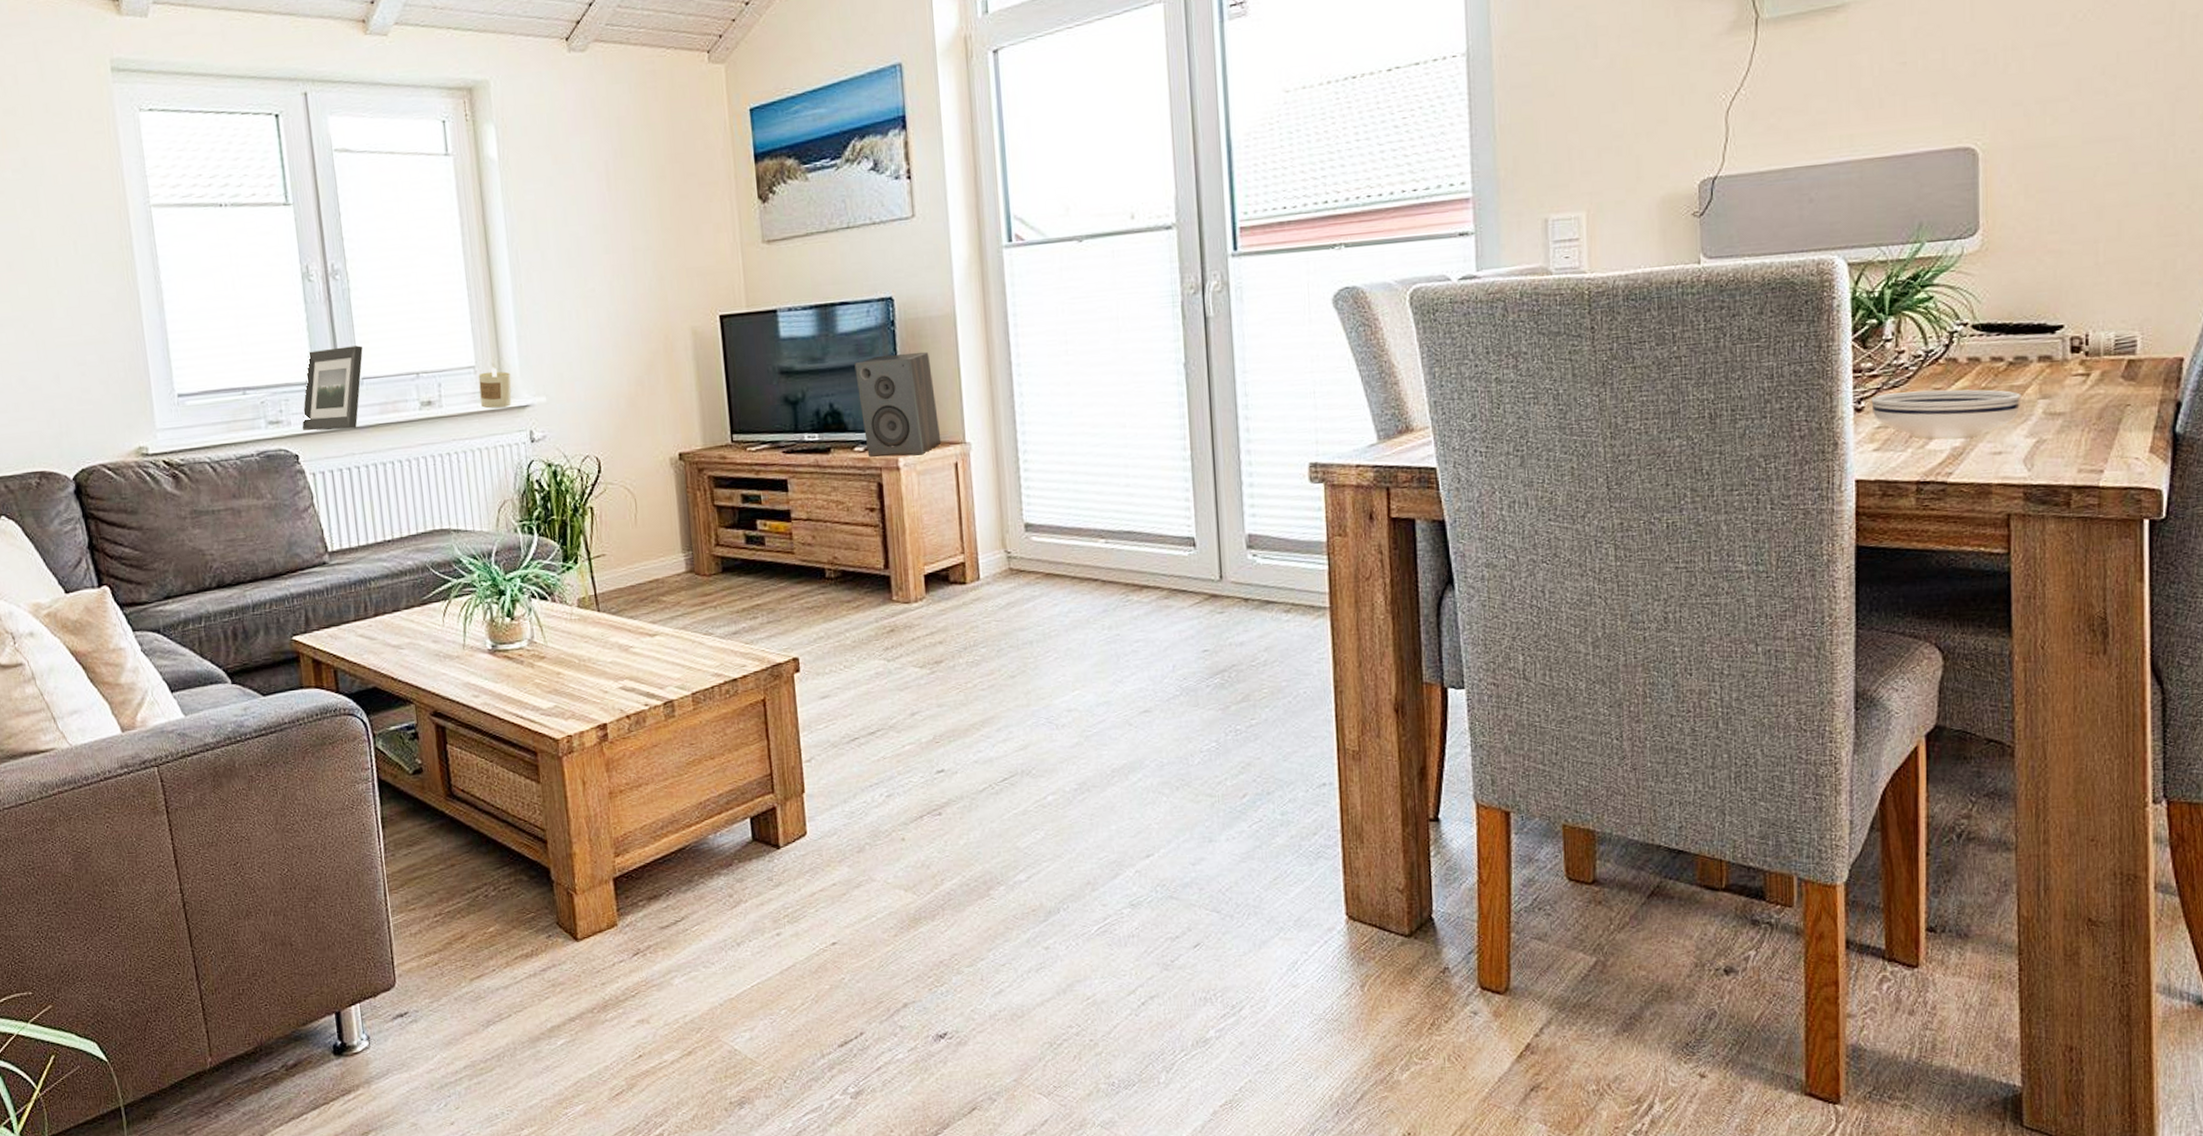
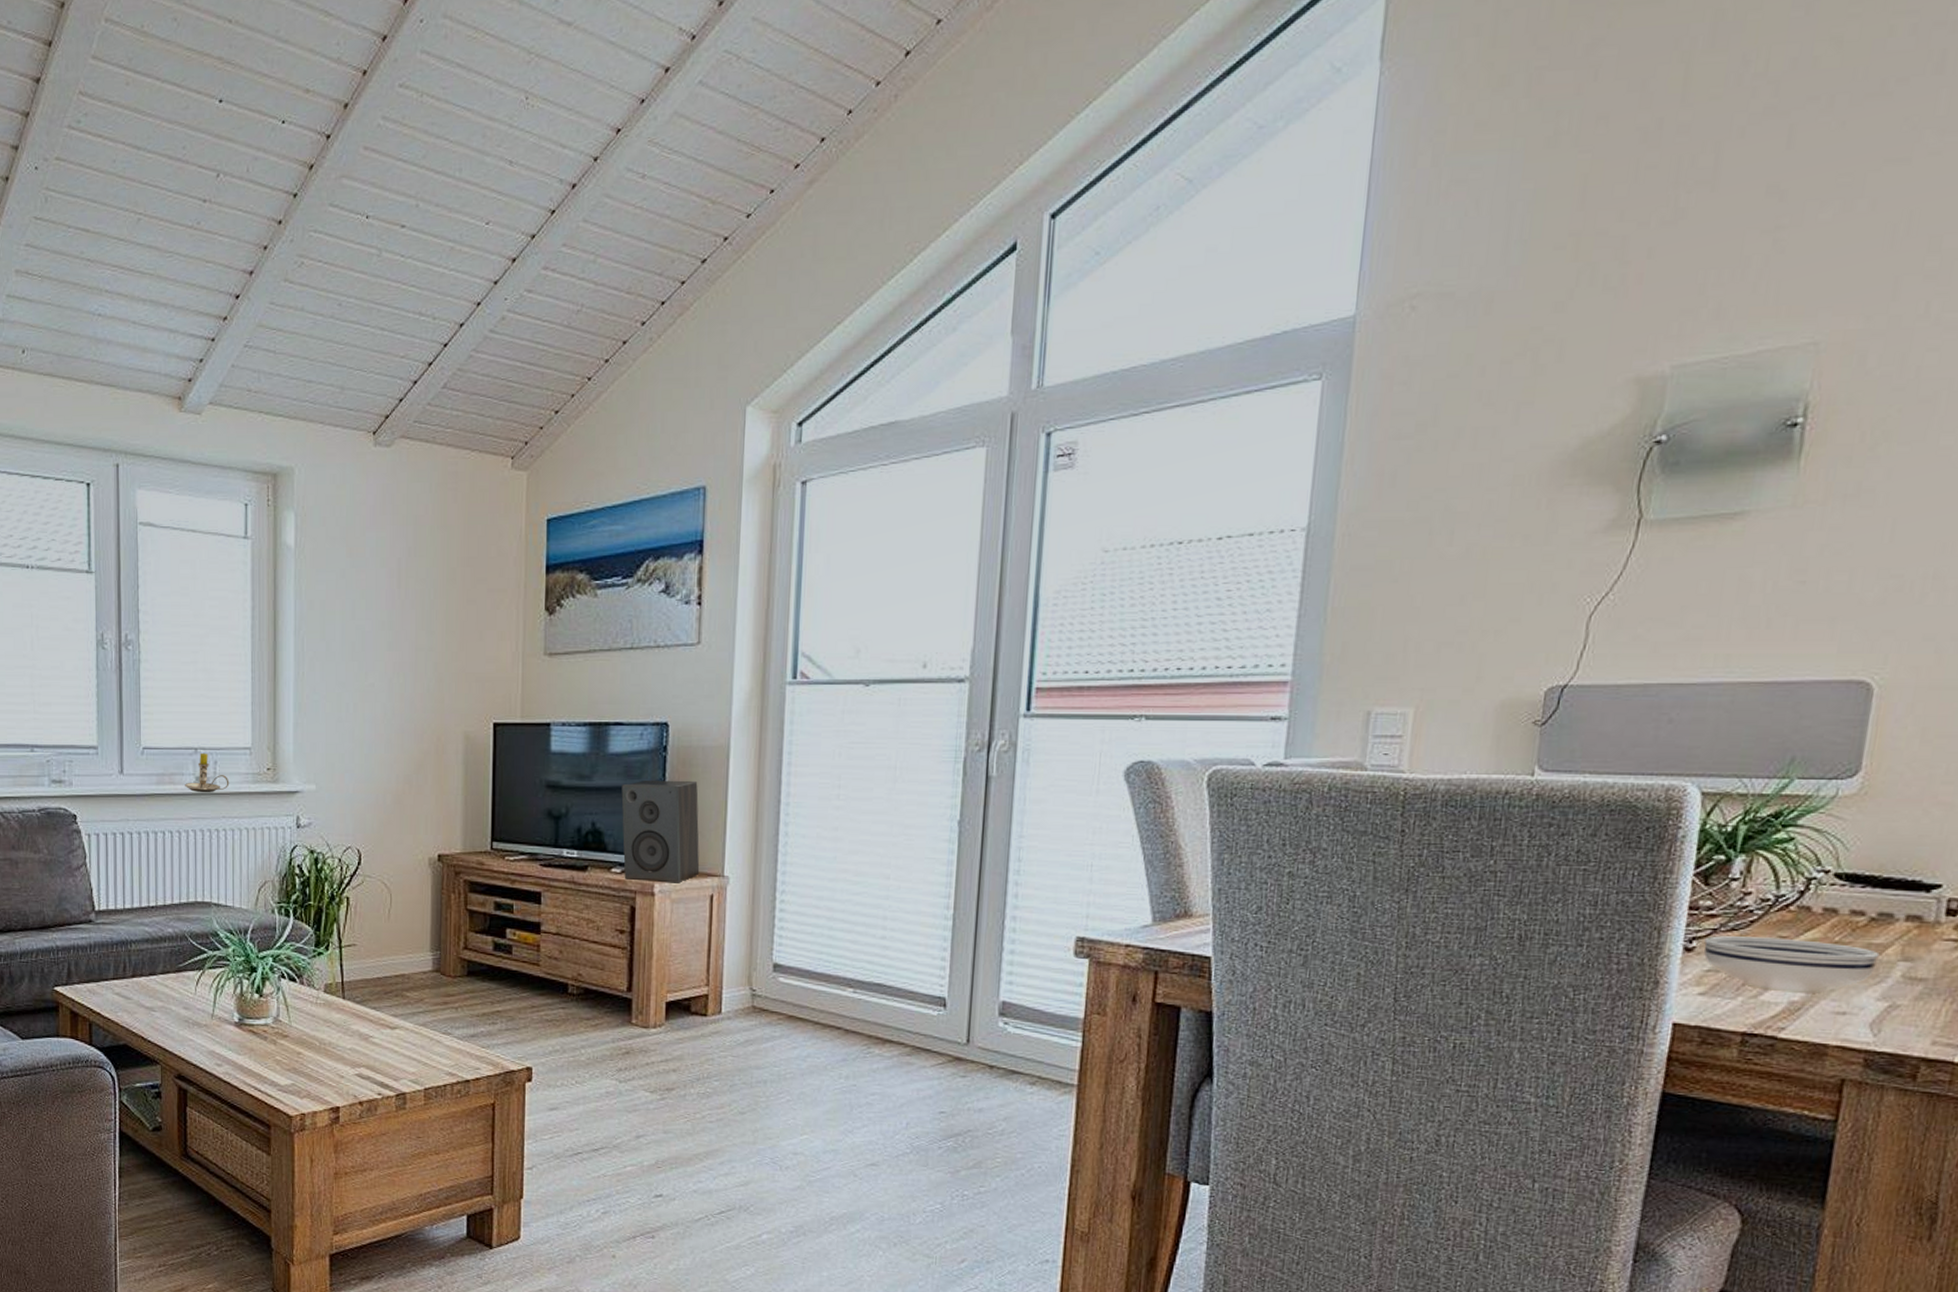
picture frame: present [302,345,363,431] -> none [82,716,147,795]
candlestick: none [410,376,457,418] -> present [185,752,229,793]
candle: present [478,367,512,409] -> none [252,751,284,791]

